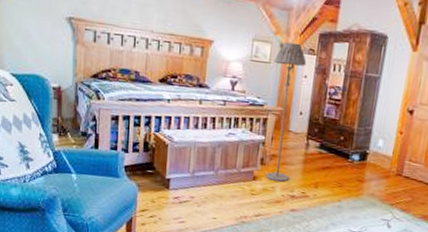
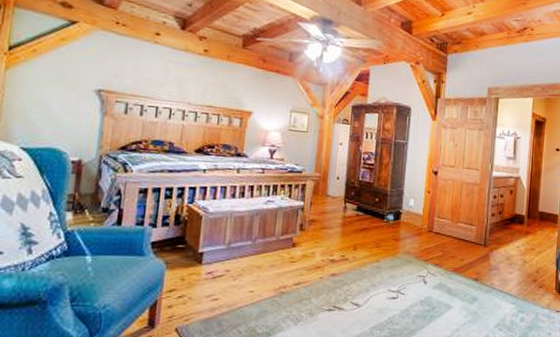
floor lamp: present [265,42,307,182] -> none [305,113,342,247]

